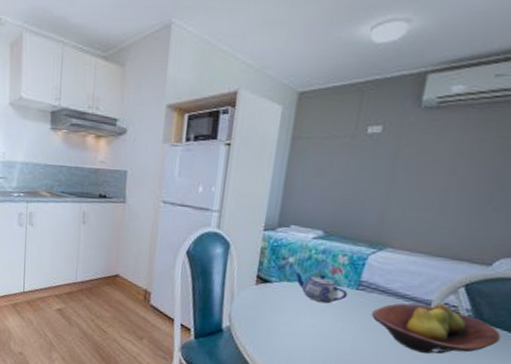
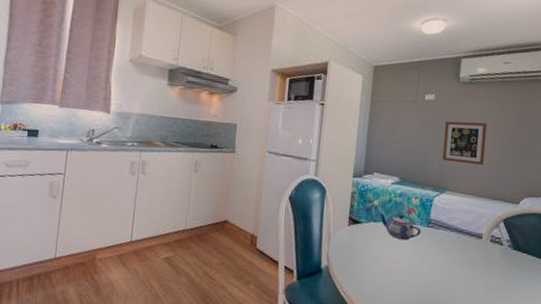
fruit bowl: present [371,302,501,354] -> none [440,235,533,280]
wall art: none [385,160,457,217] -> present [442,121,487,166]

